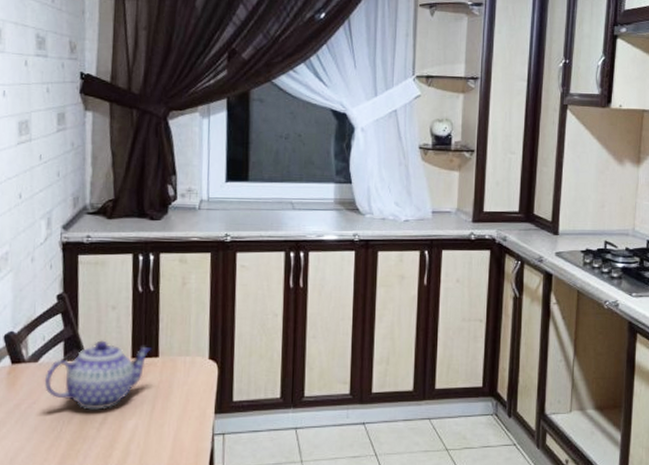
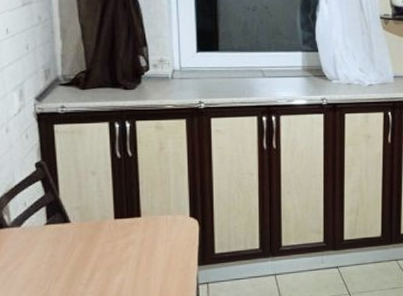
teapot: present [44,340,152,410] -> none [28,204,133,268]

